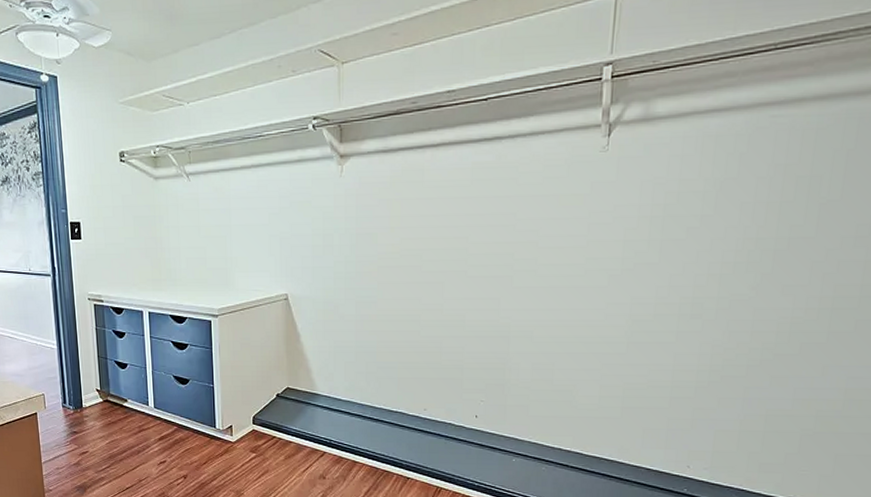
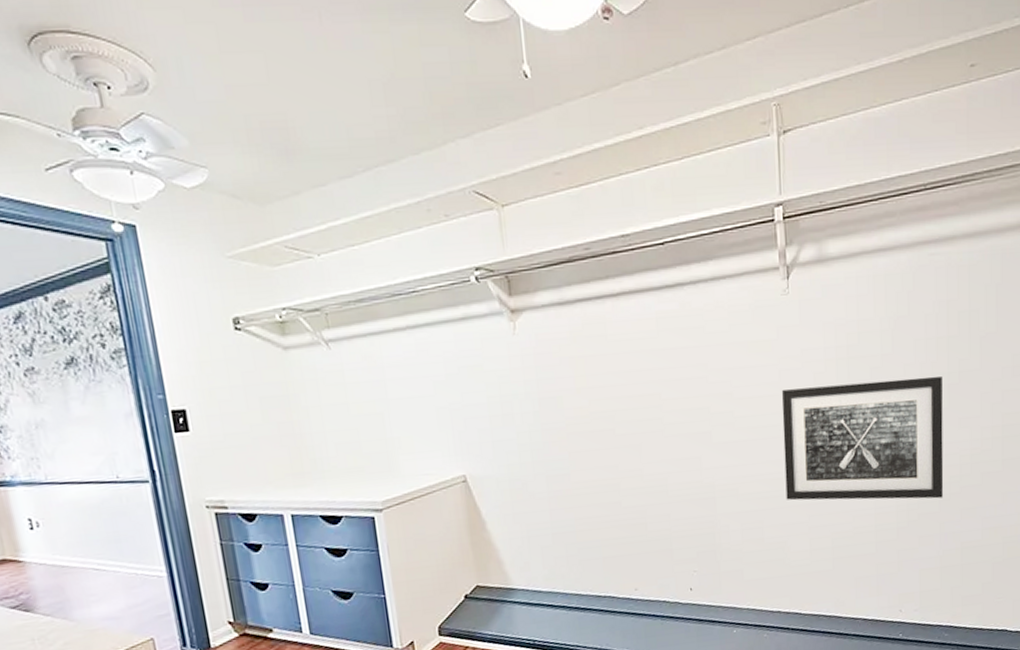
wall art: none [580,240,768,363] -> present [782,376,944,501]

